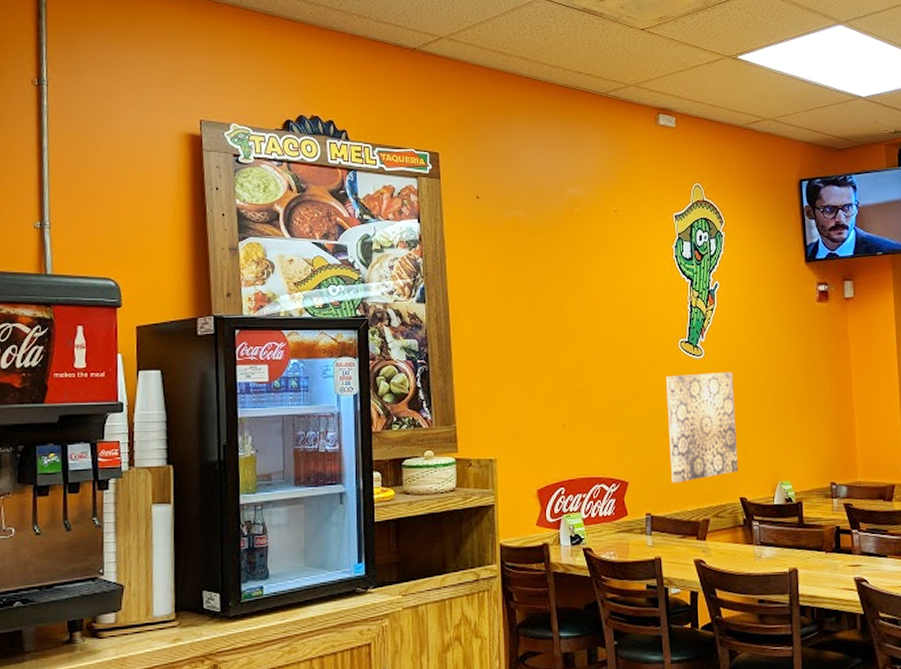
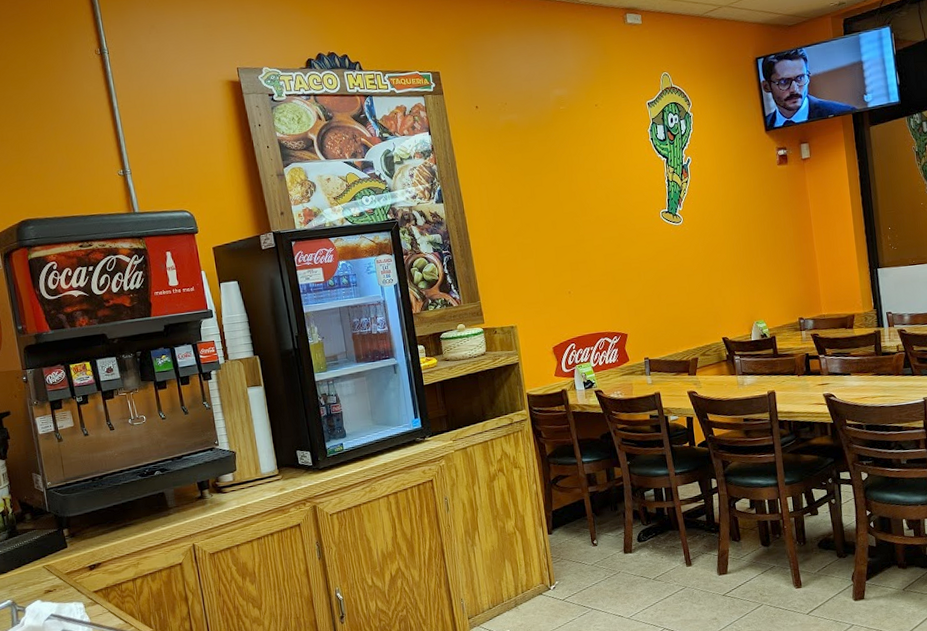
wall art: present [666,371,739,483] -> none [652,233,720,331]

